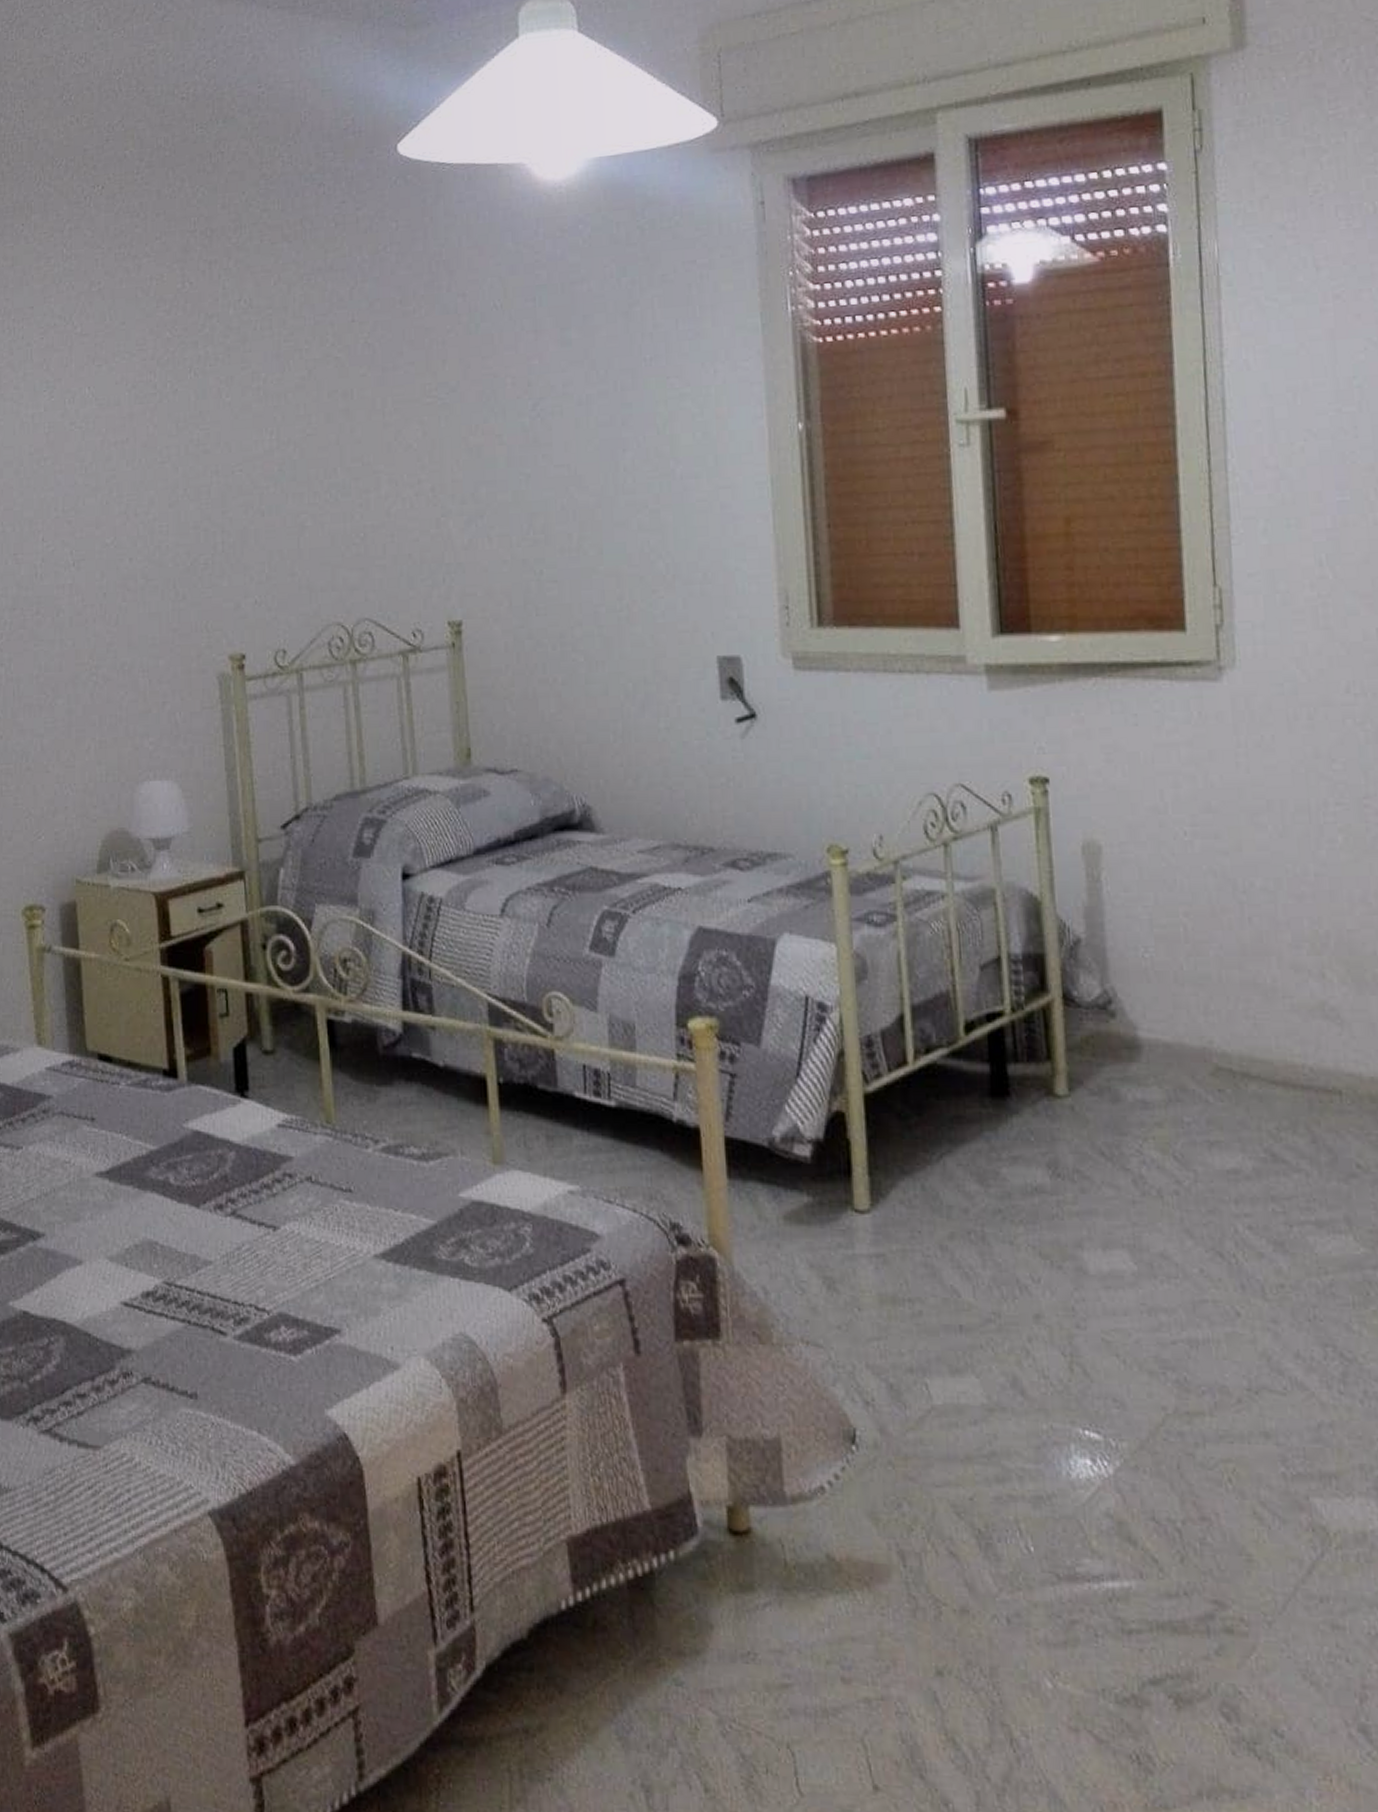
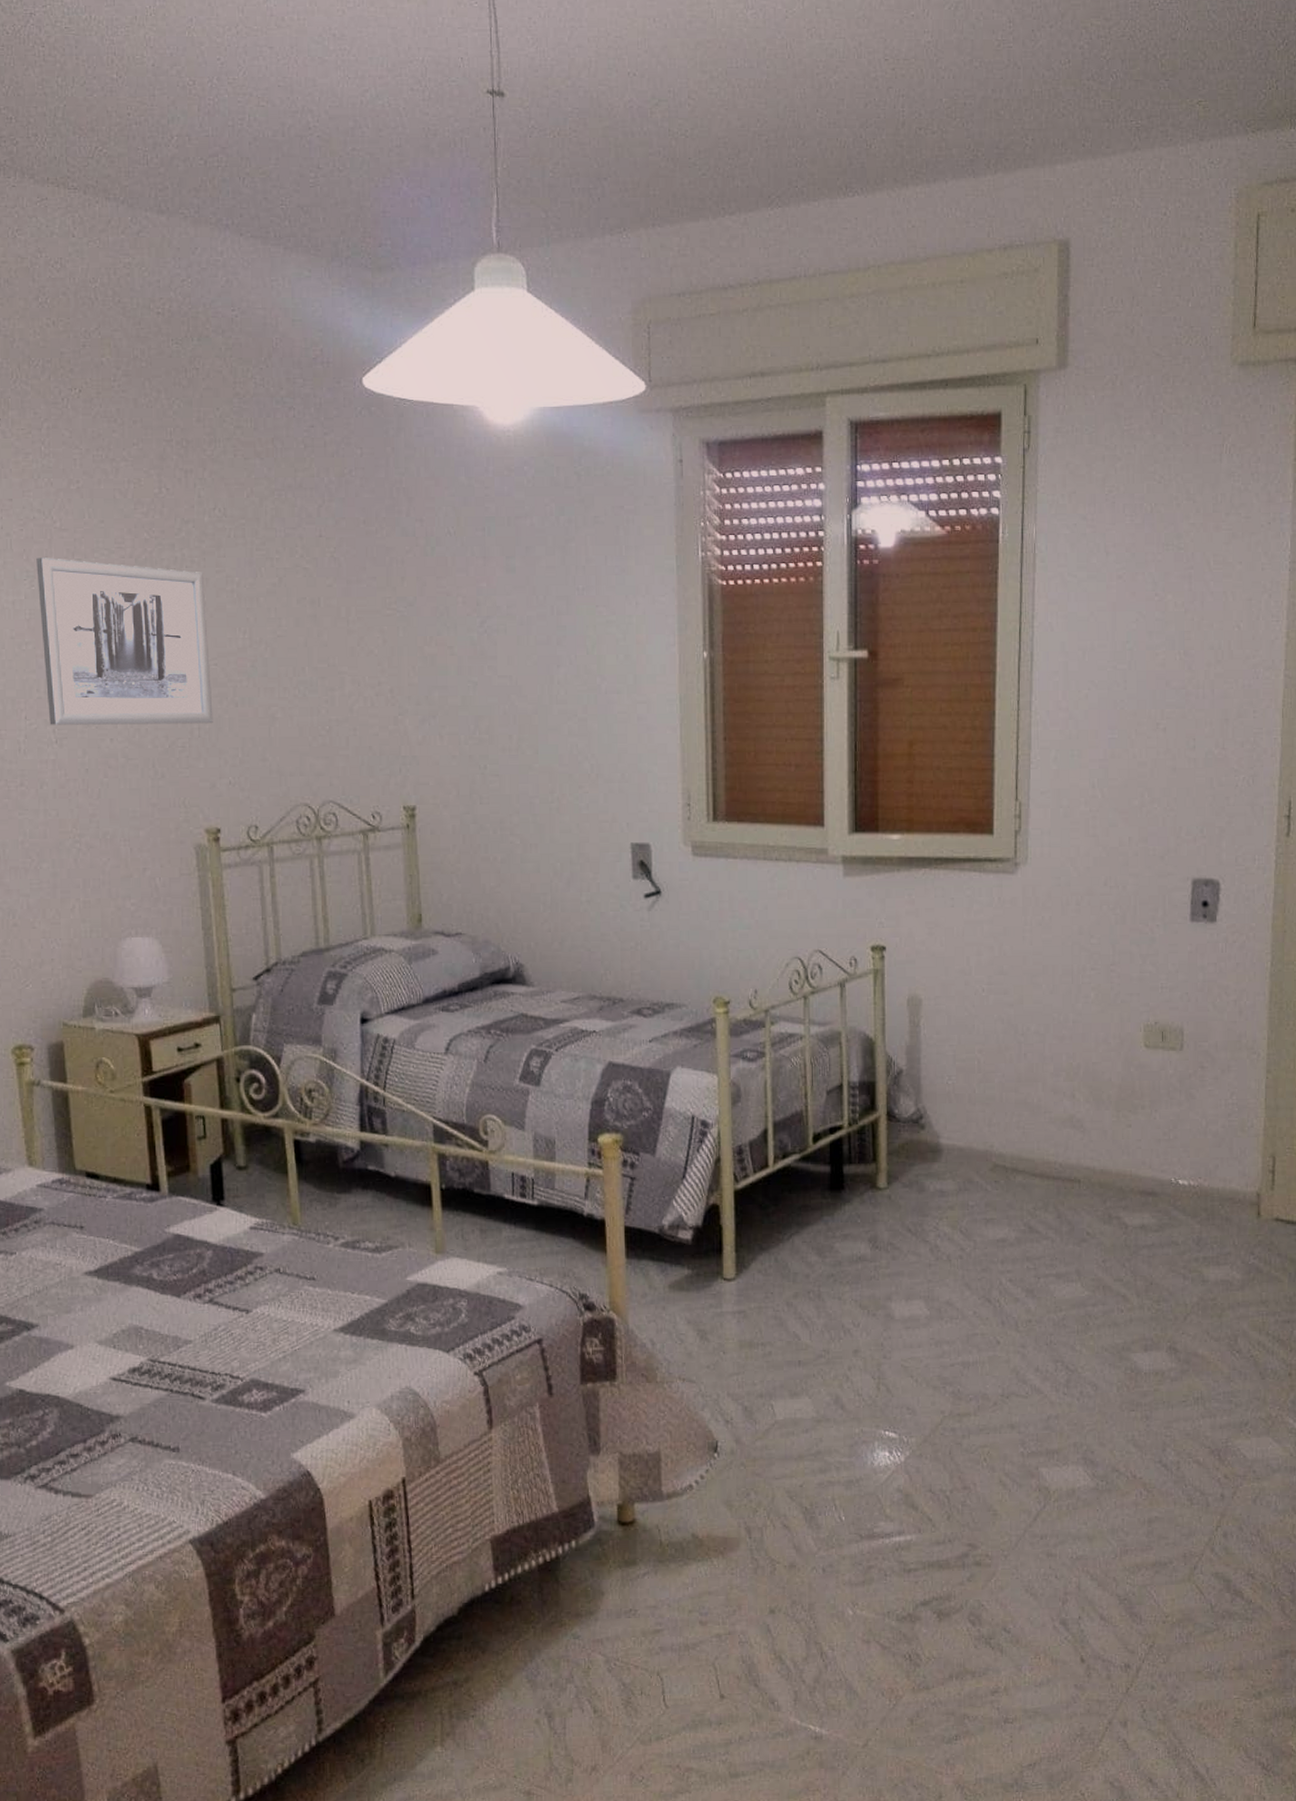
wall art: none [56,365,238,546] -> present [36,558,213,725]

